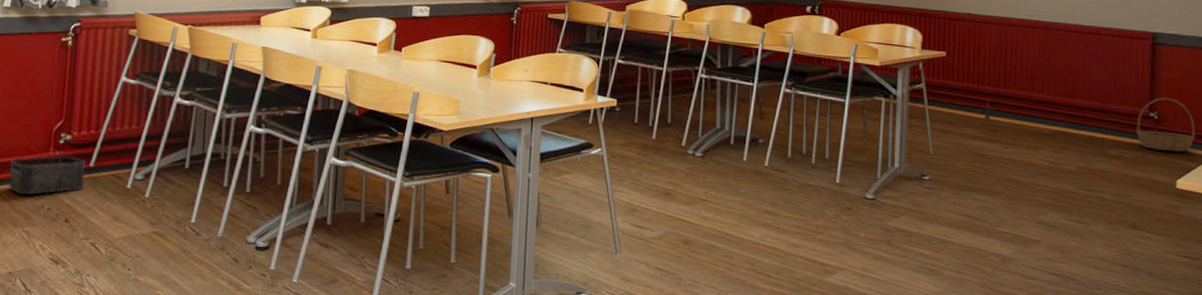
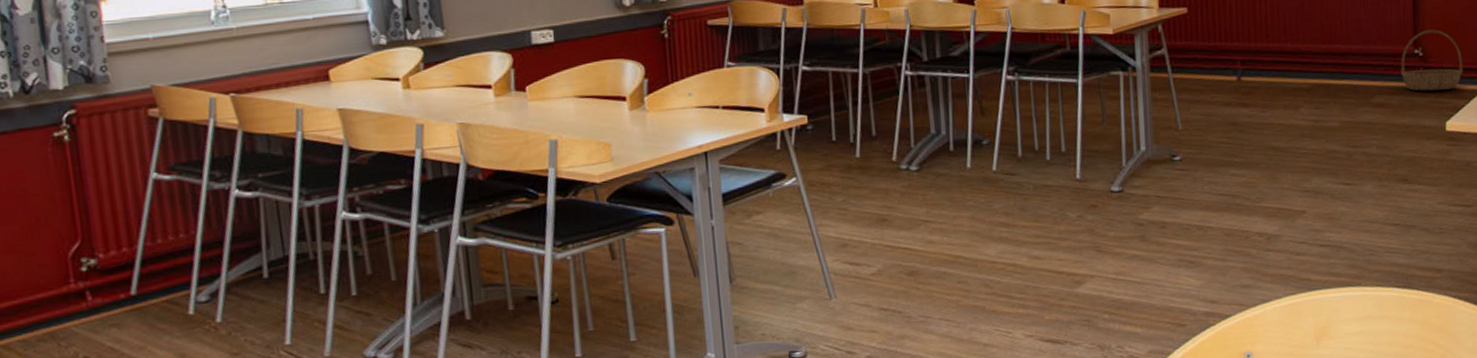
storage bin: present [9,155,85,195] -> none [16,286,129,344]

